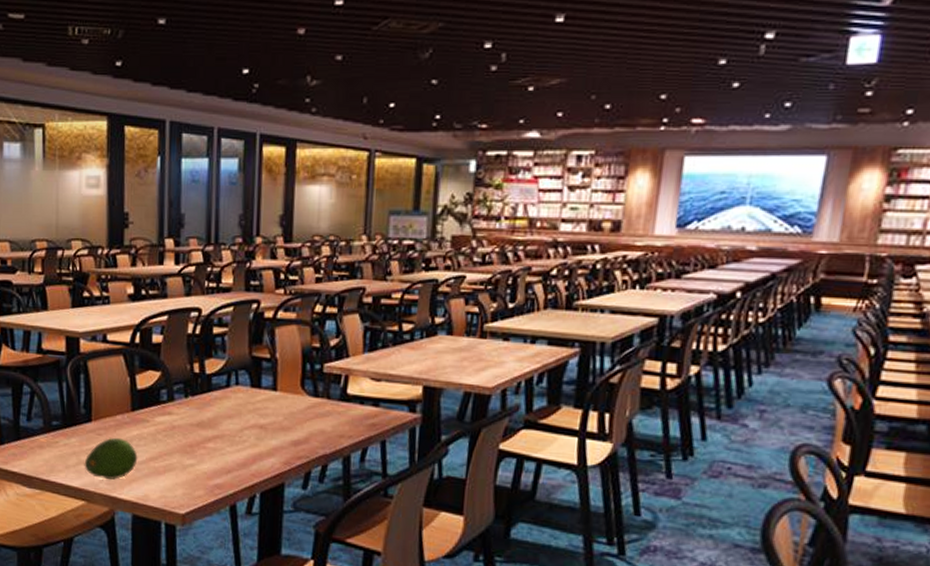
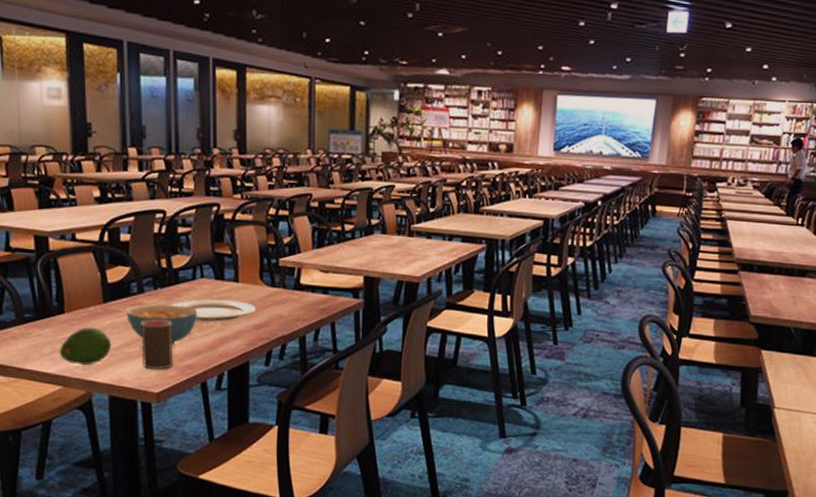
cereal bowl: none [154,414,231,461] -> present [126,304,198,345]
cup: none [168,431,202,489] -> present [141,319,173,370]
plate: none [203,410,296,436] -> present [172,299,257,322]

